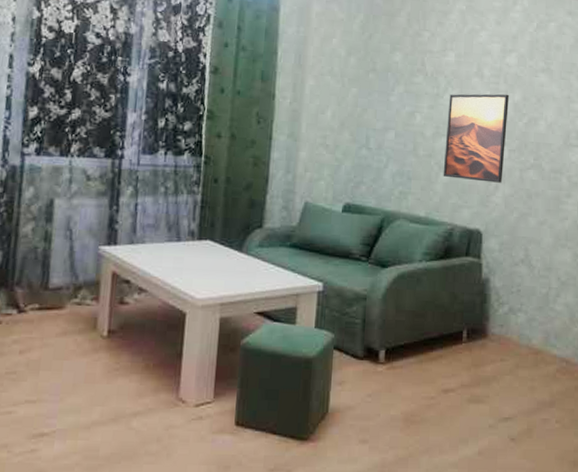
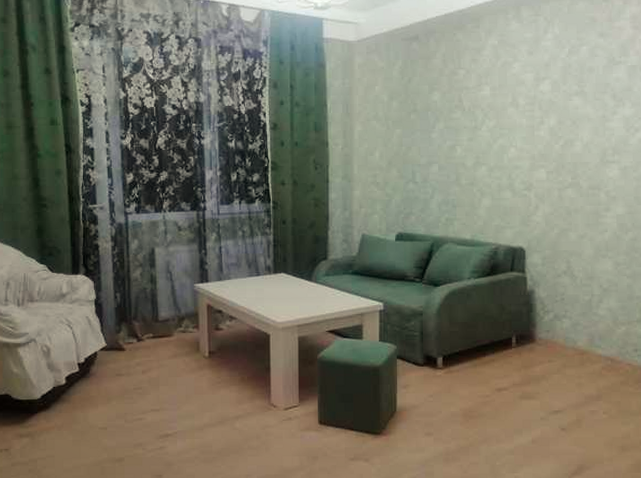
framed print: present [443,94,509,183] -> none [485,120,545,203]

